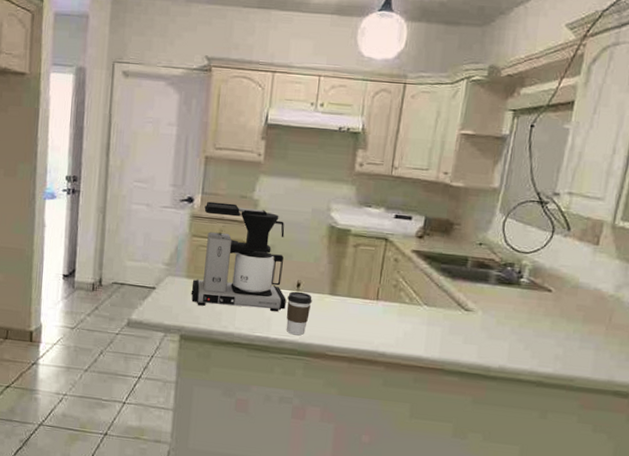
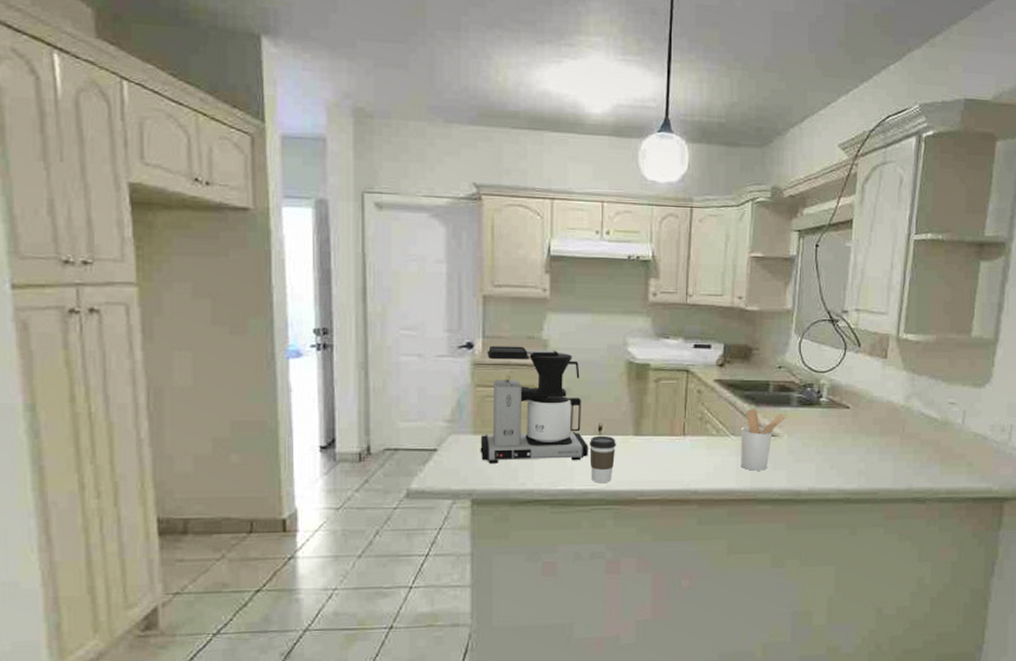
utensil holder: none [431,281,482,343] -> present [741,409,786,471]

